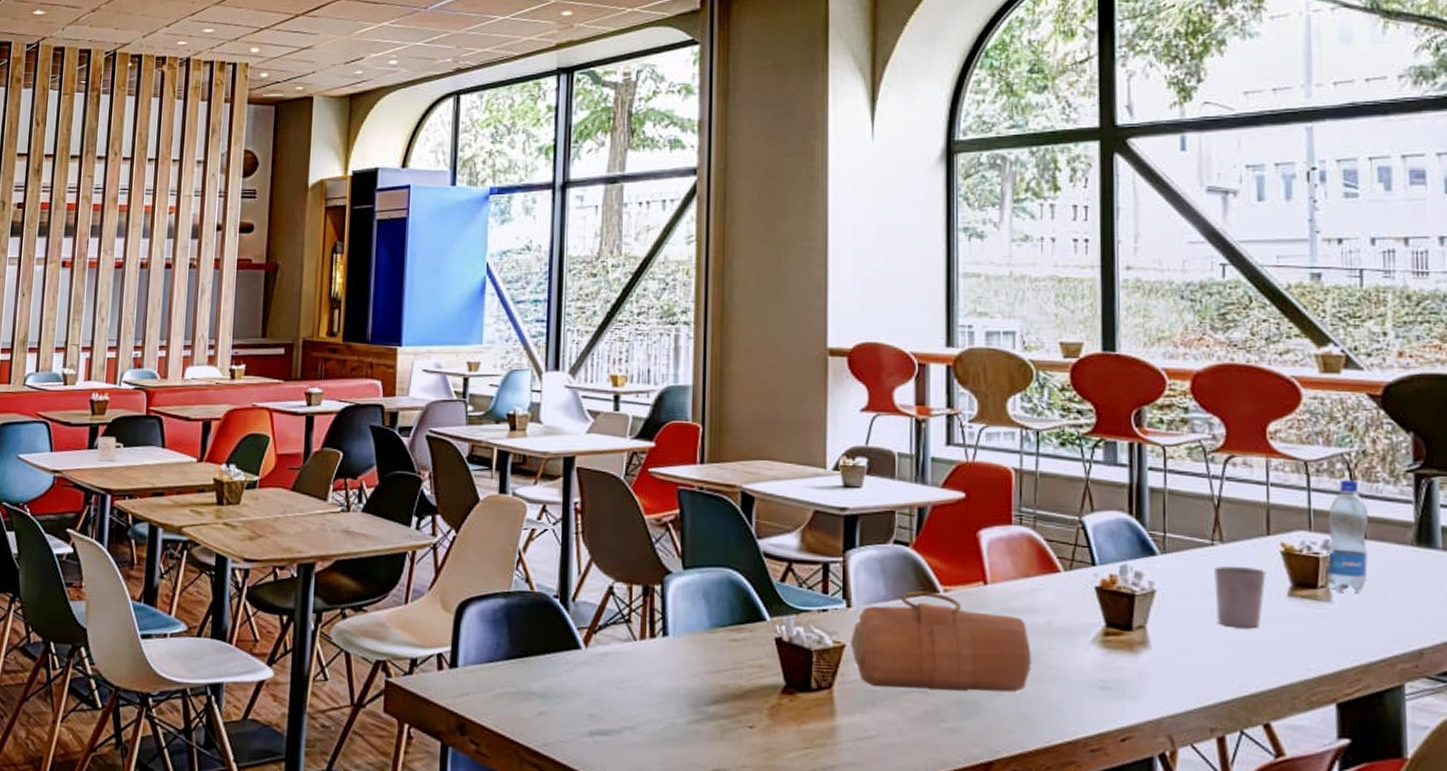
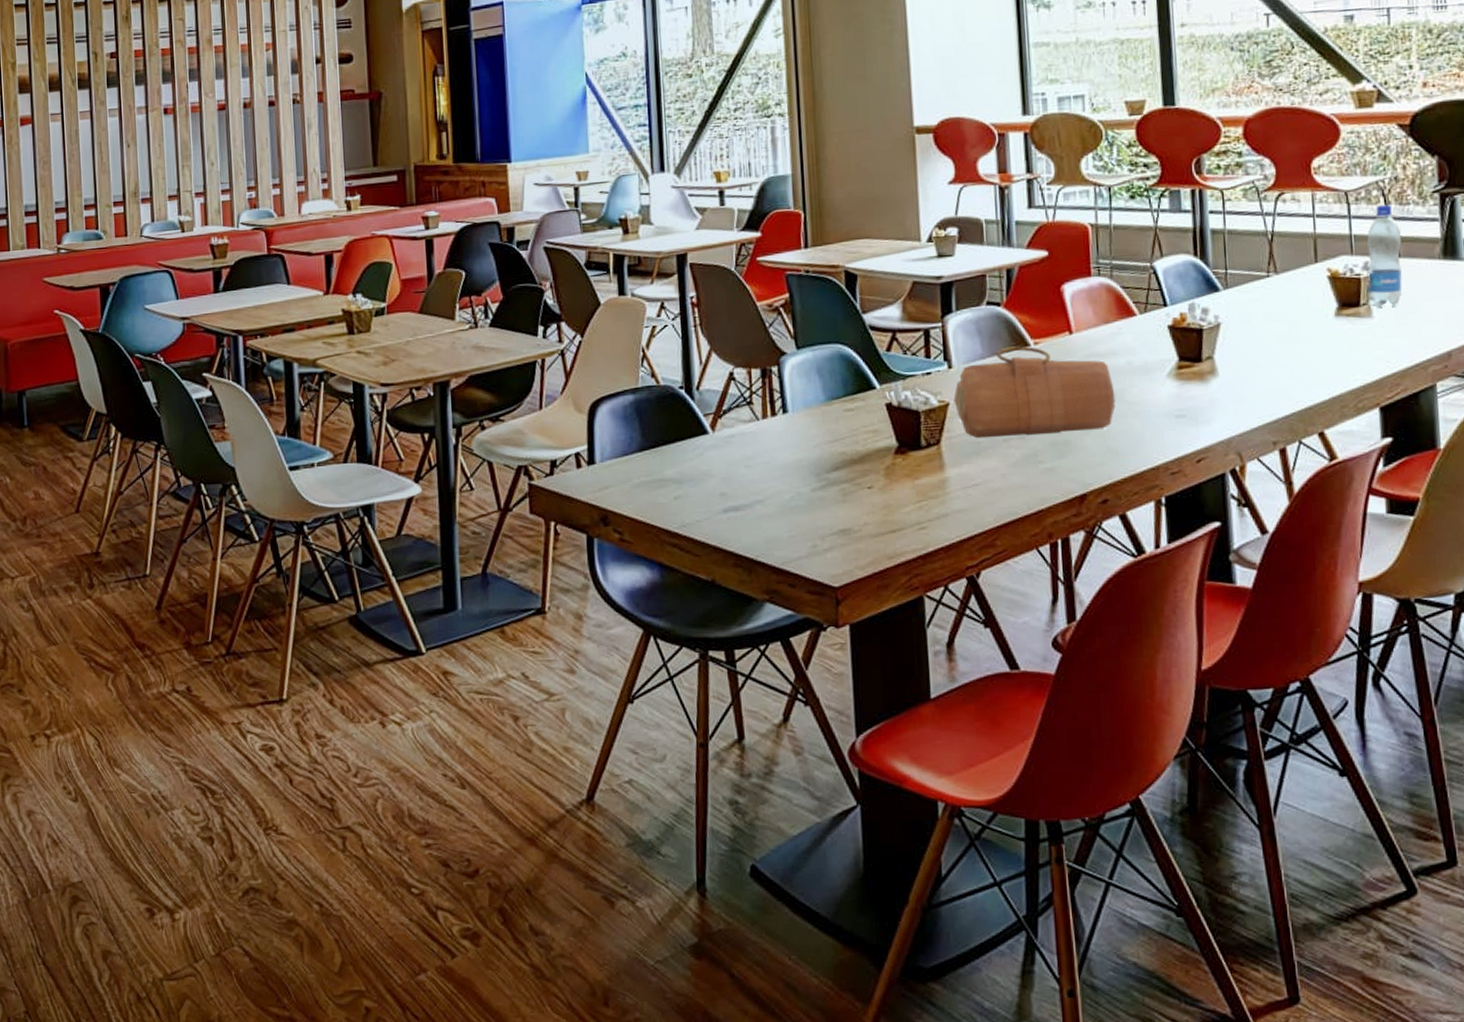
mug: present [97,436,124,462] -> none [222,279,250,304]
cup: present [1214,566,1266,628] -> none [1271,293,1316,349]

